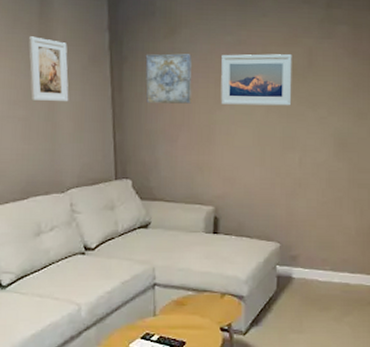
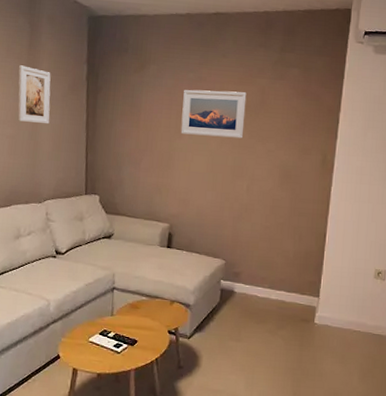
wall art: present [145,53,192,104] -> none [116,86,158,132]

